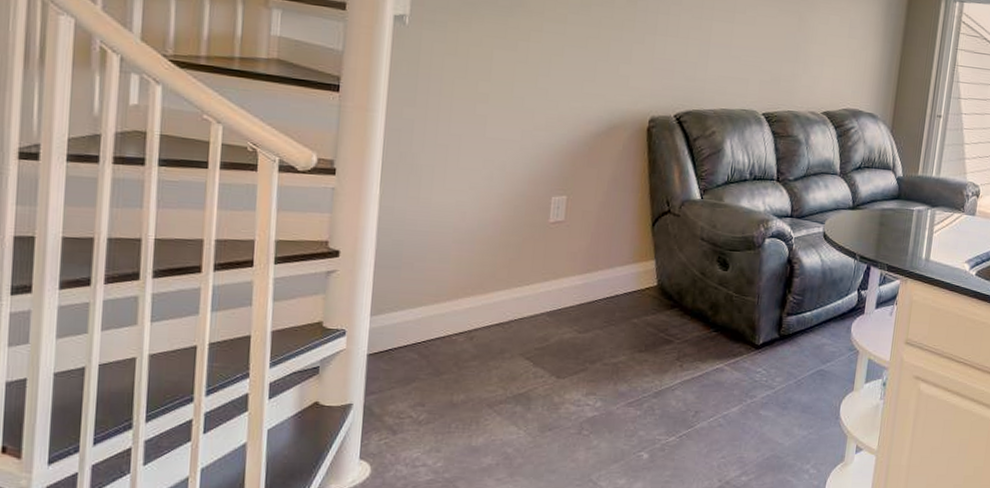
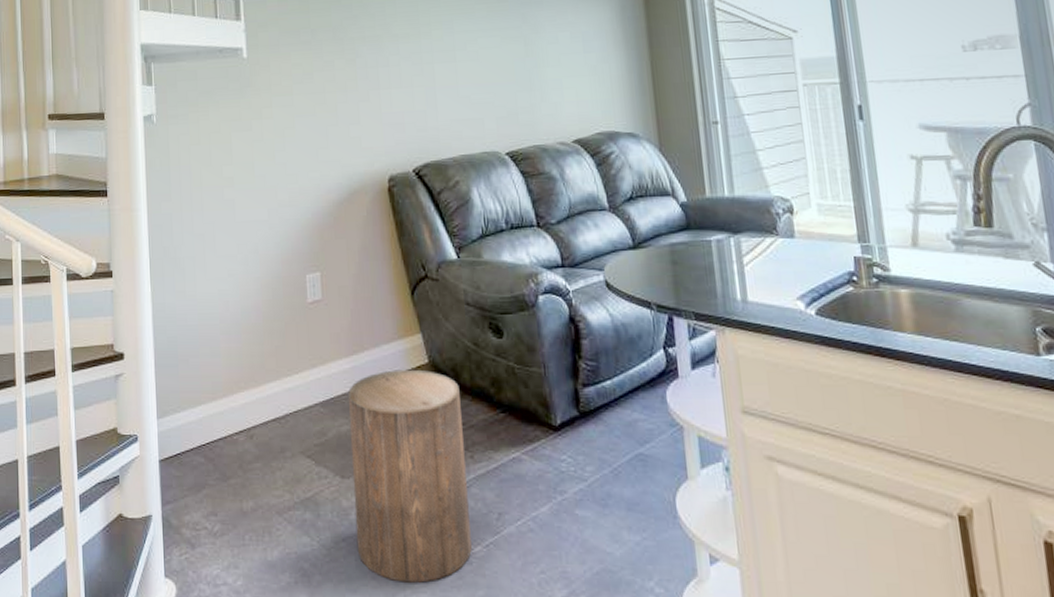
stool: none [561,289,681,465] -> present [347,369,472,583]

